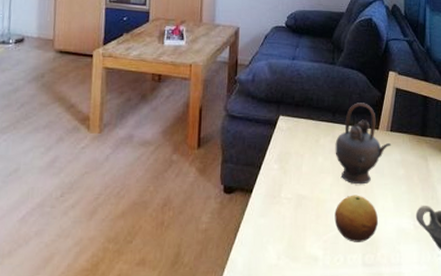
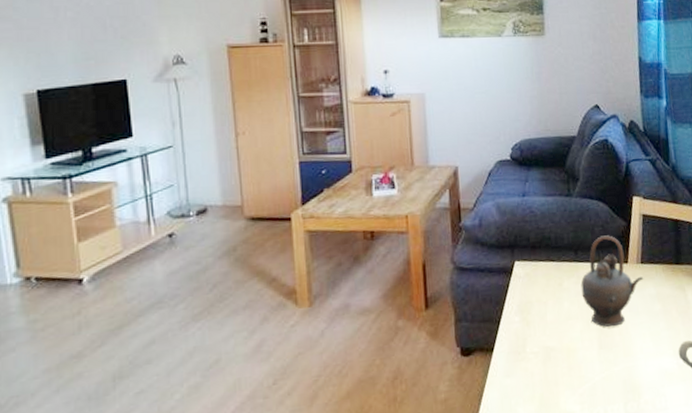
fruit: present [334,195,379,242] -> none [588,338,639,392]

